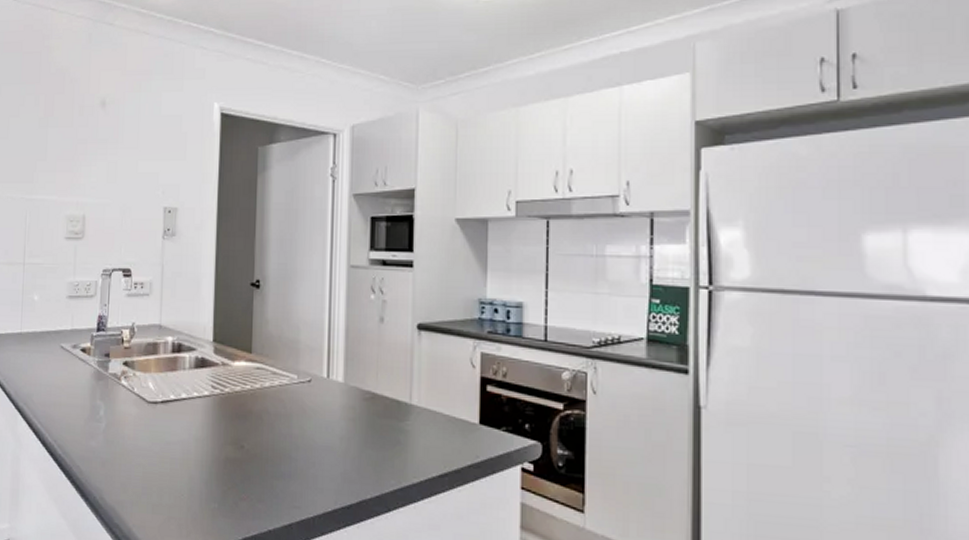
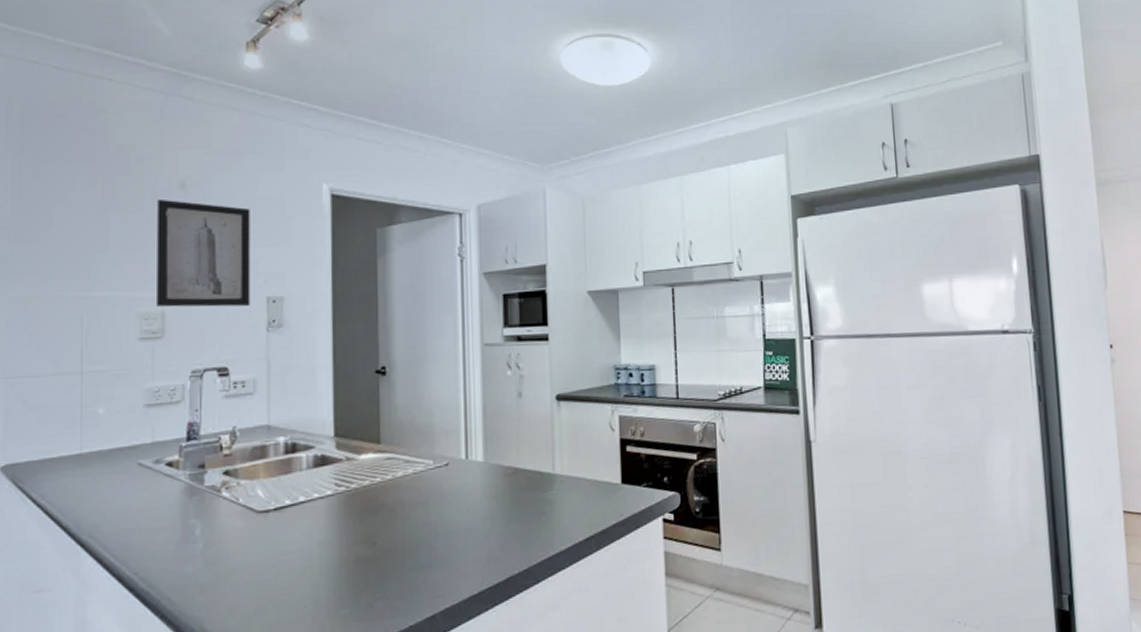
wall art: none [78,115,154,214] -> present [155,198,251,308]

